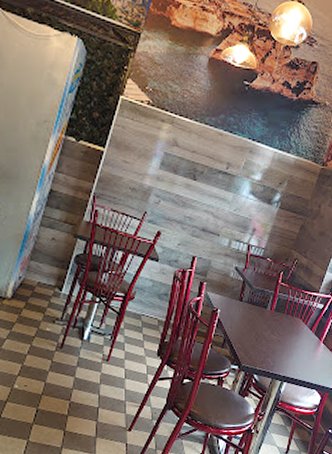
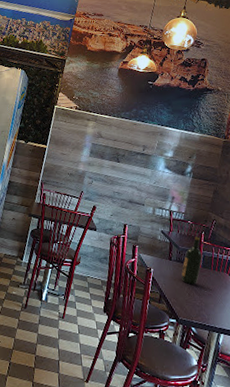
wine bottle: none [251,277,278,329] -> present [181,237,203,285]

